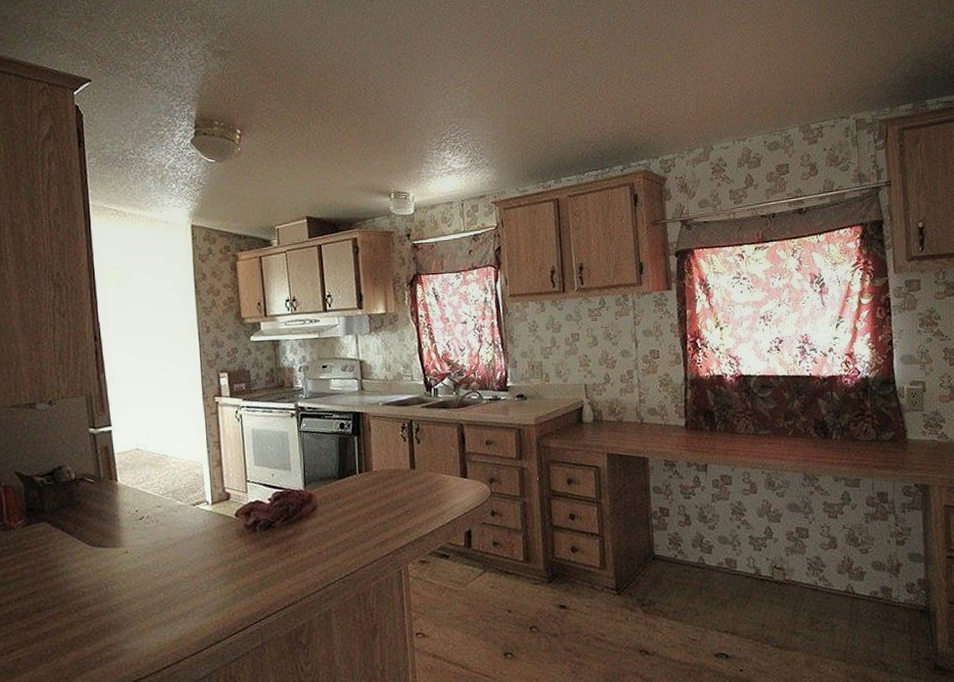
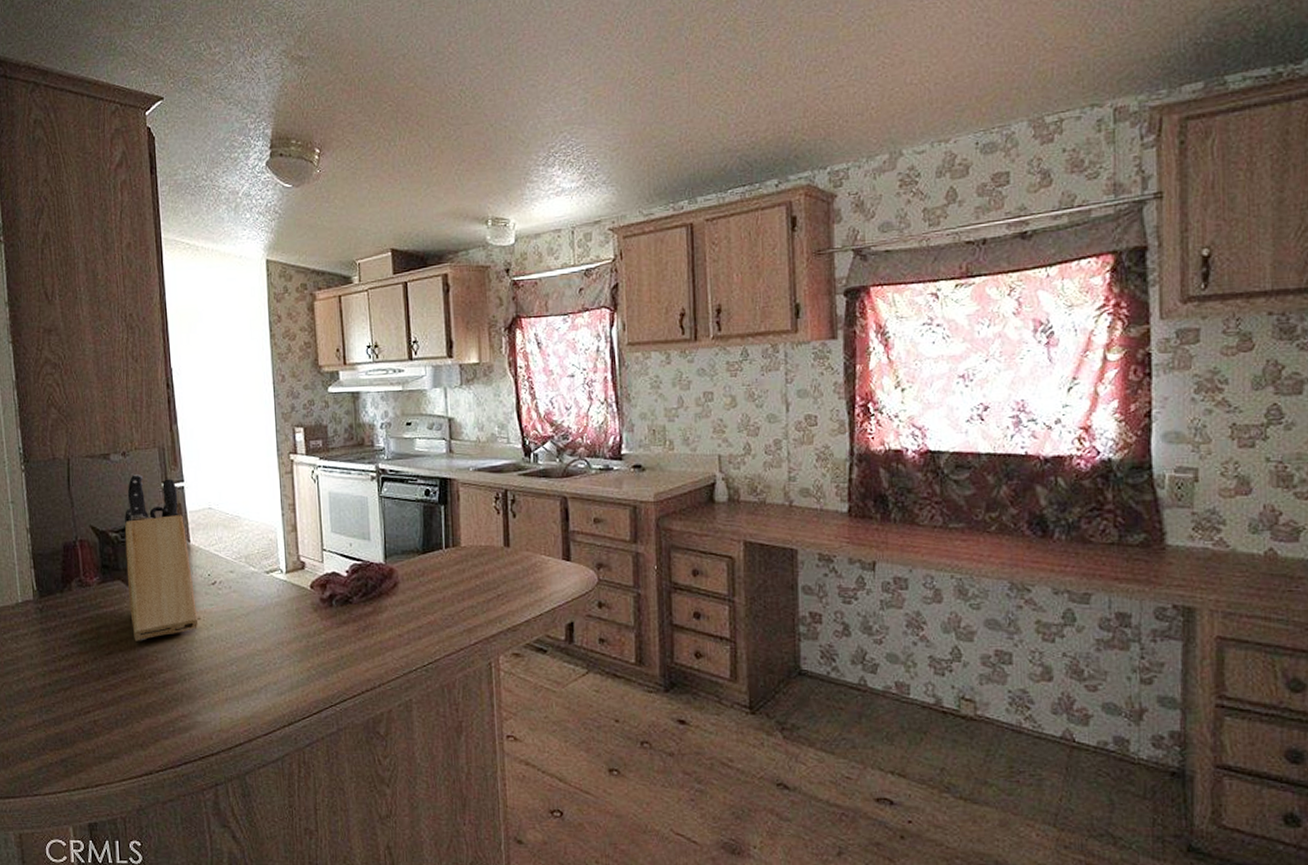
knife block: none [50,420,126,579] -> present [124,473,198,641]

